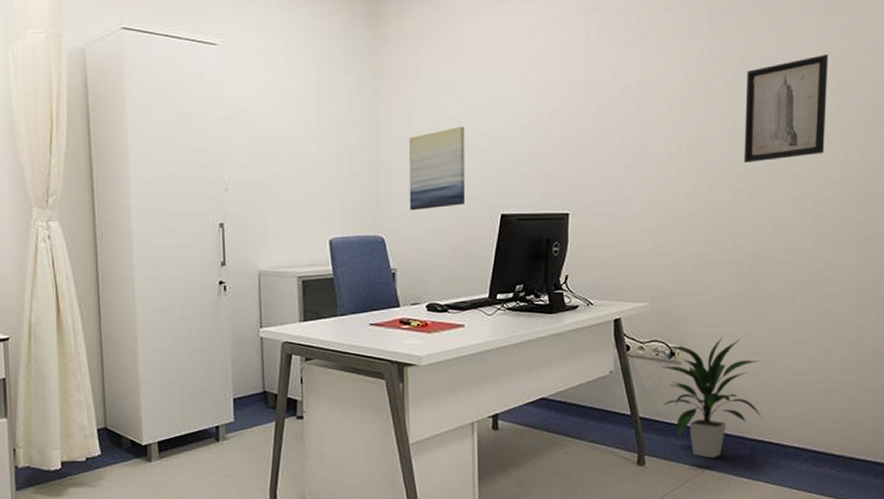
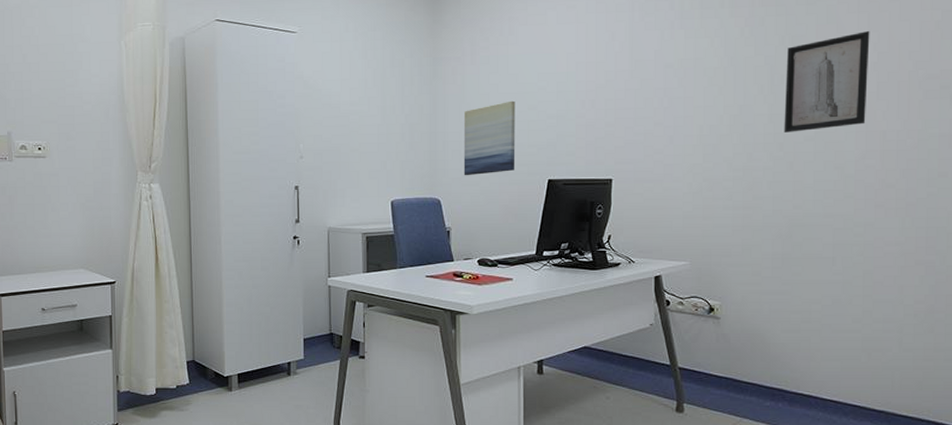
indoor plant: present [662,336,762,458] -> none [701,294,801,408]

